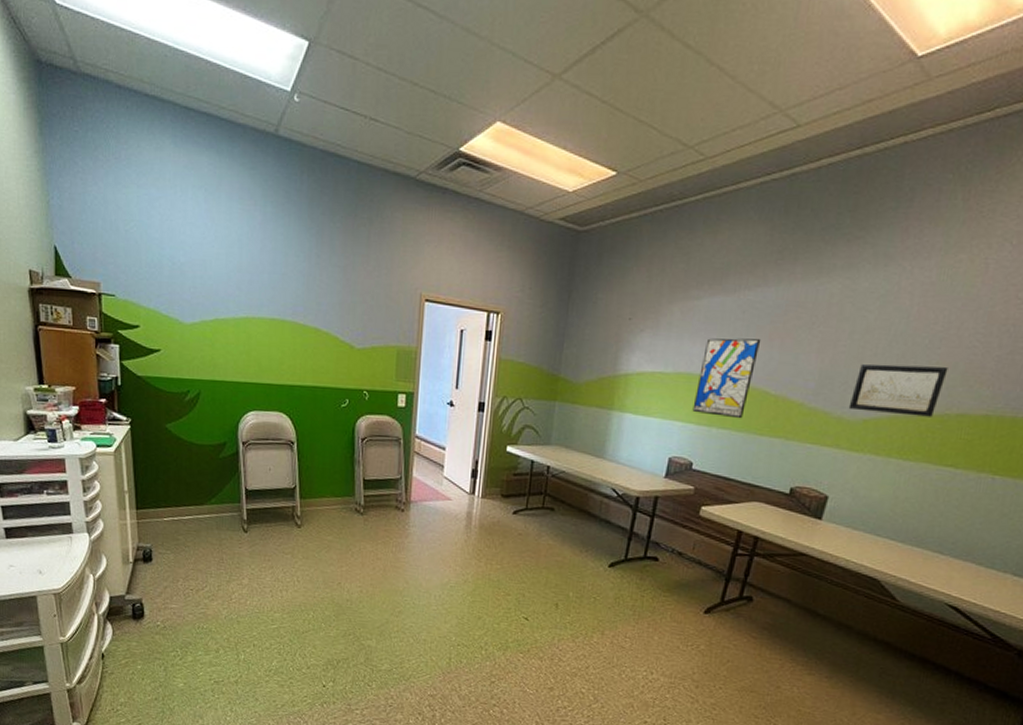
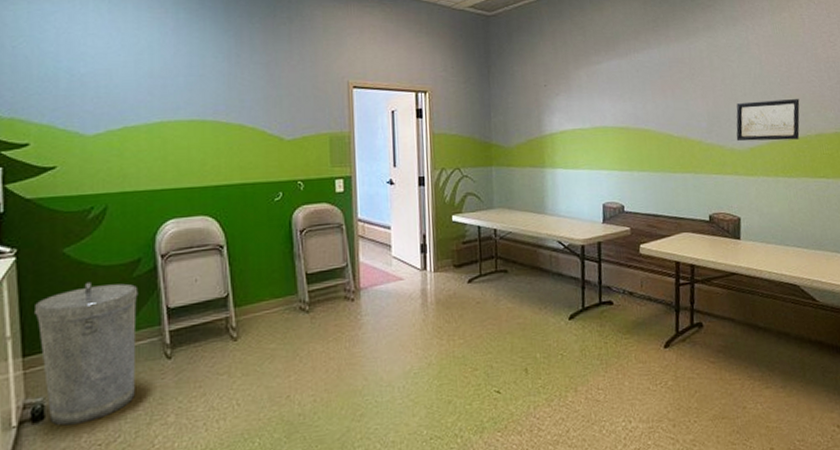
trash can: none [145,456,223,571] -> present [35,281,139,426]
wall art: present [692,338,761,419] -> none [613,92,657,161]

